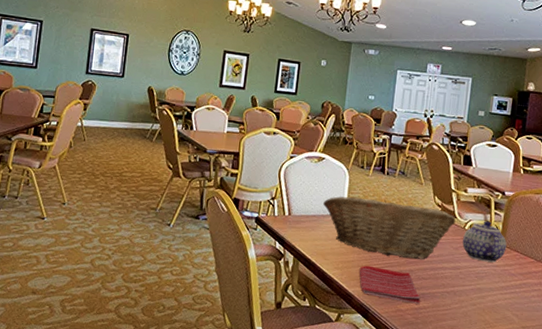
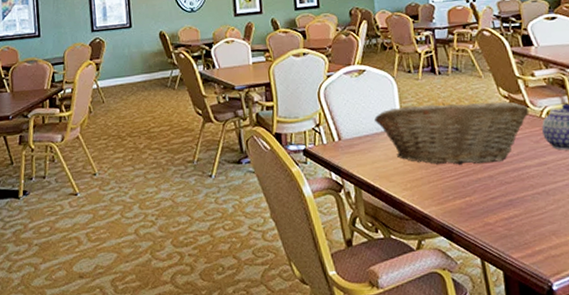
dish towel: present [359,265,421,304] -> none [431,179,510,214]

